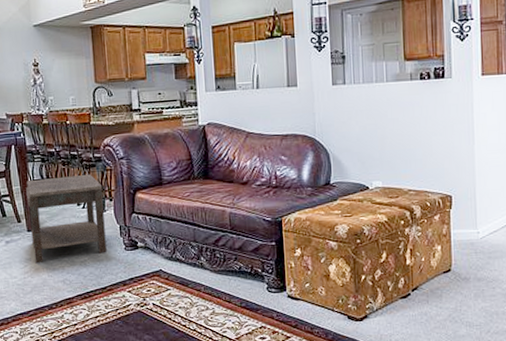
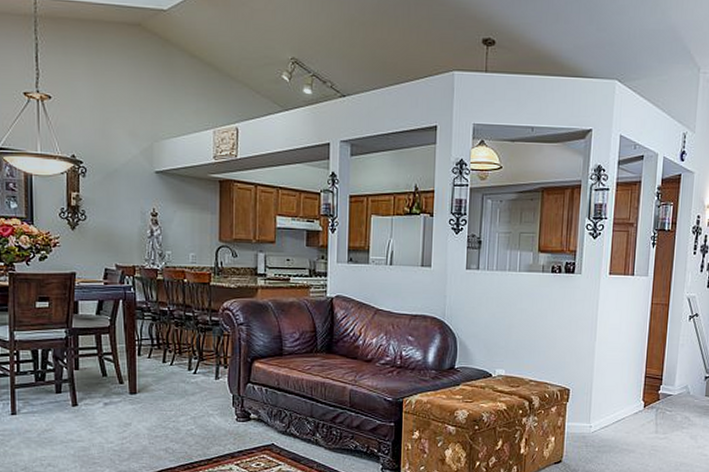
side table: present [26,174,107,264] -> none [132,337,218,429]

